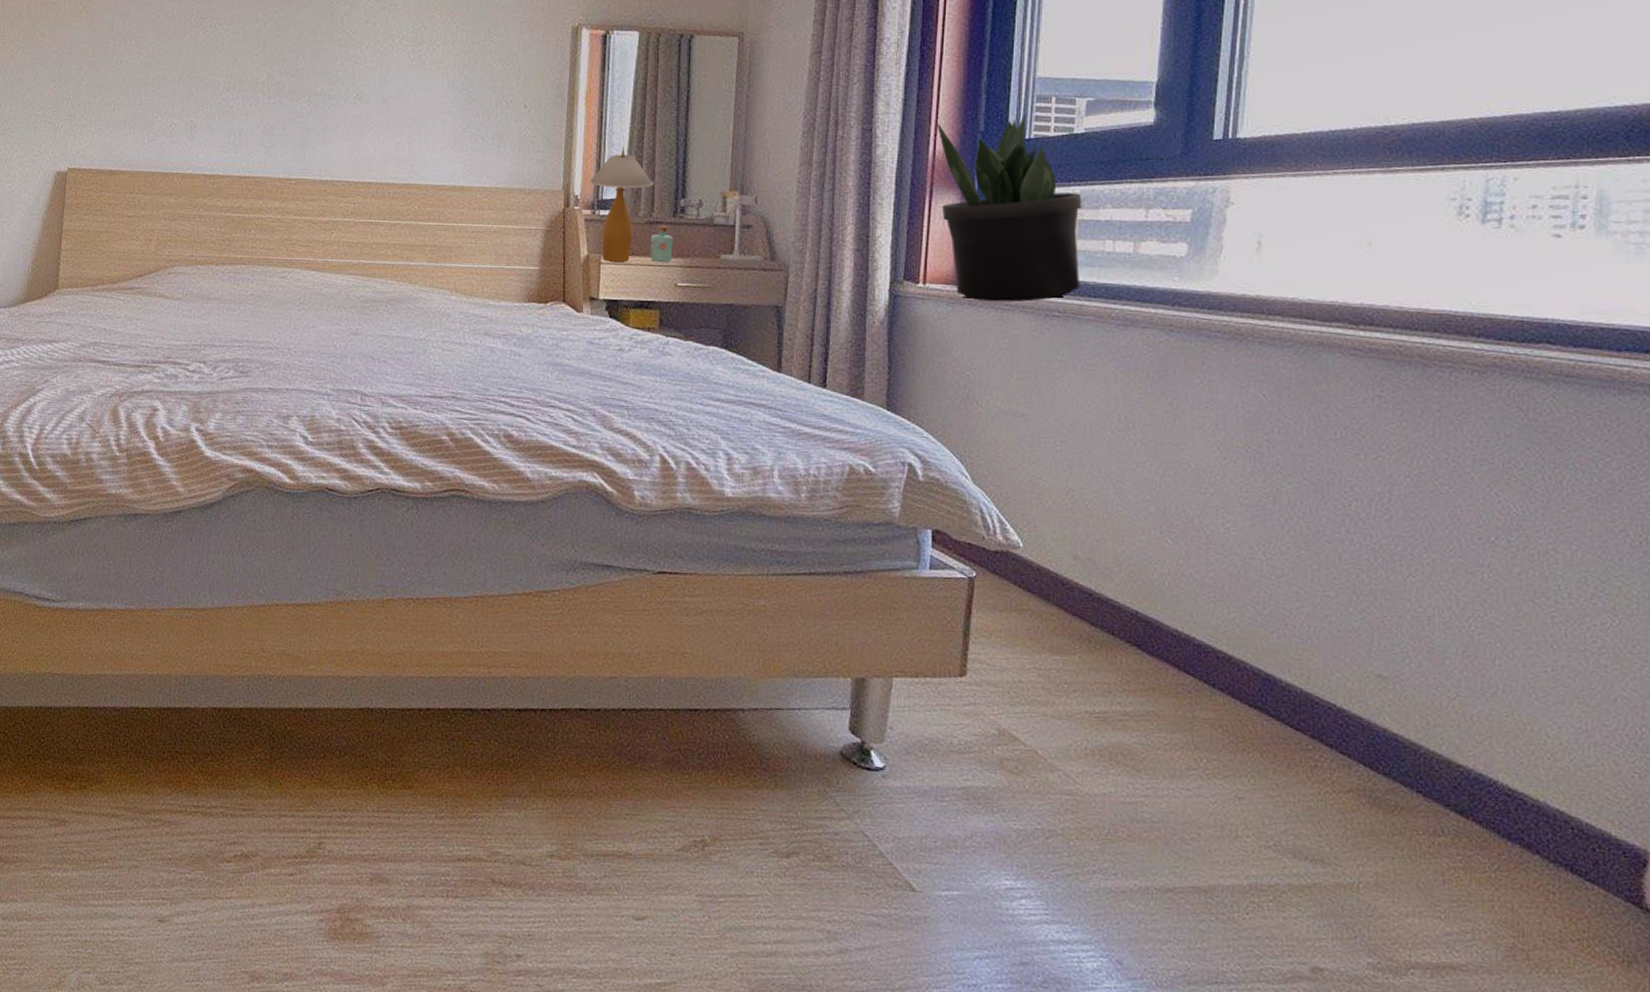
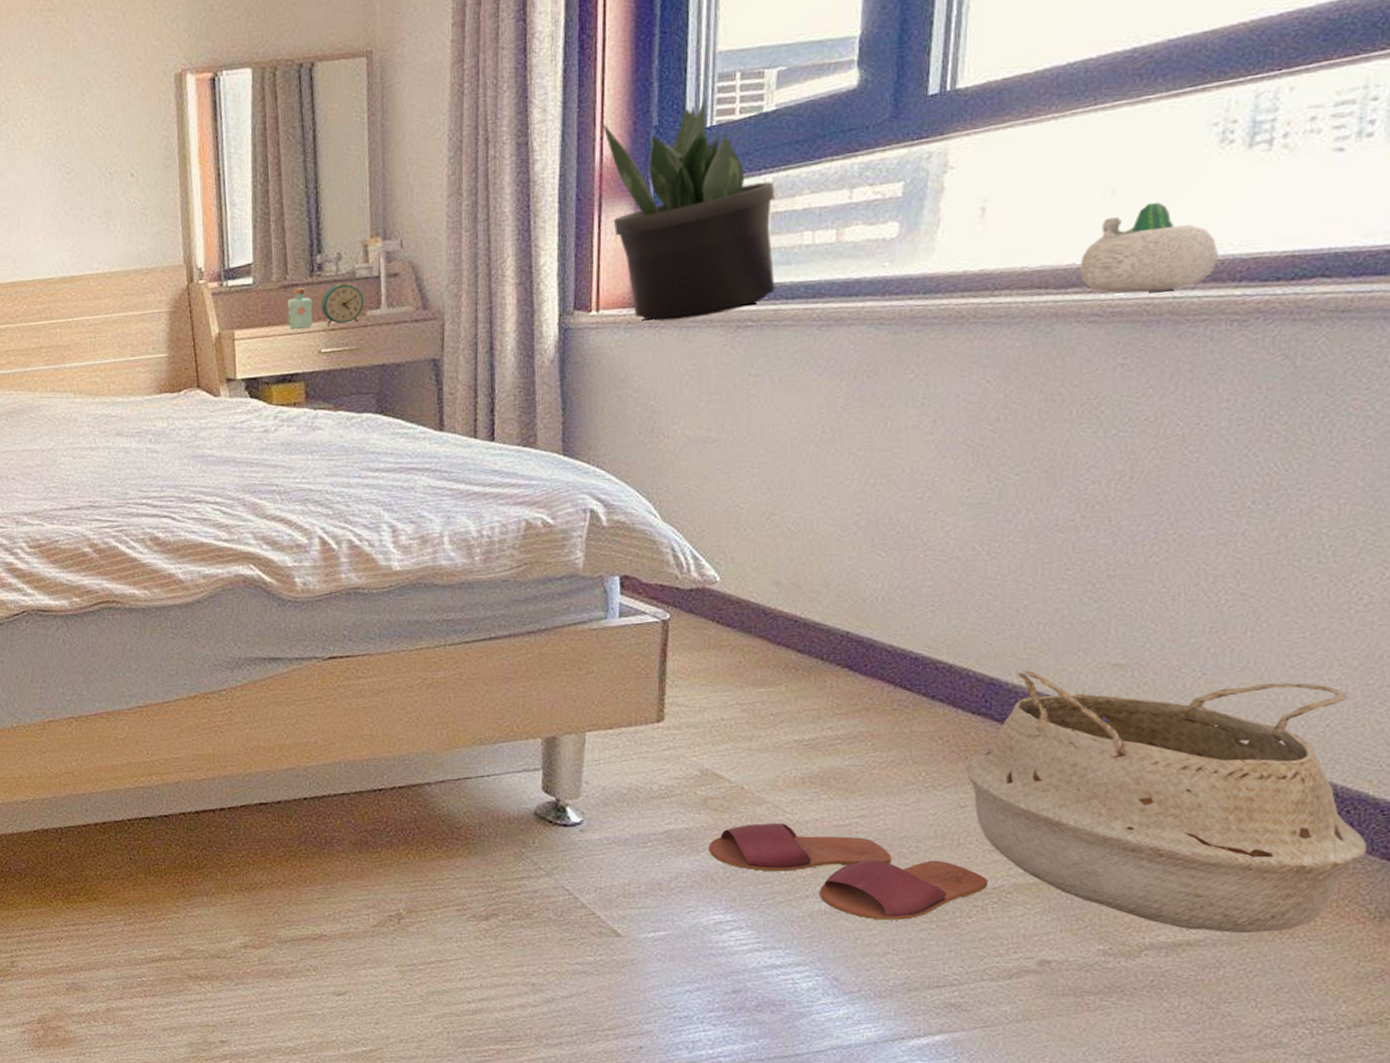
table lamp: present [588,146,654,263] -> none [211,204,285,336]
alarm clock: none [681,226,720,263] -> present [321,281,365,325]
slippers: none [1002,790,1264,908] -> present [708,822,989,920]
woven basket: none [1243,670,1613,965] -> present [966,670,1368,934]
succulent planter: none [1342,258,1460,336] -> present [1079,202,1219,294]

